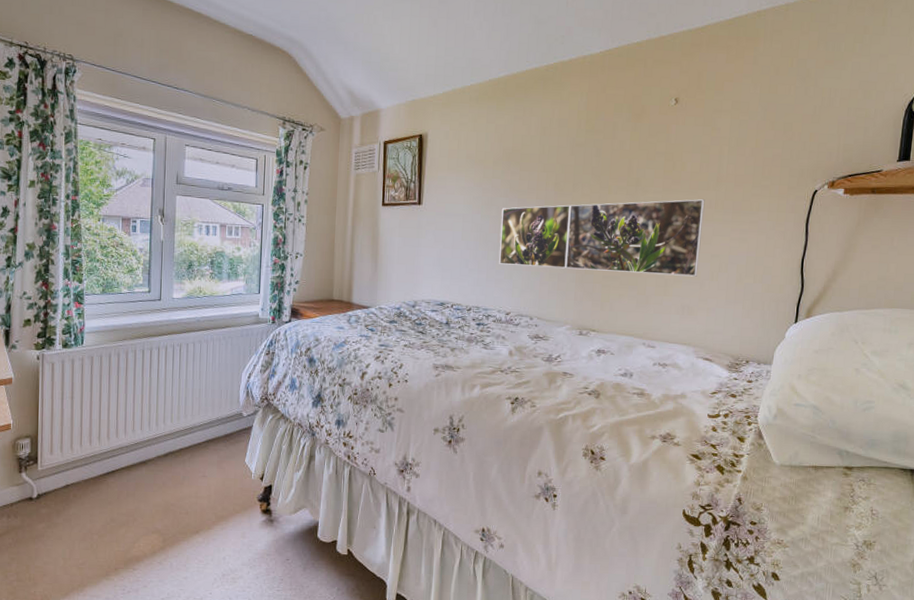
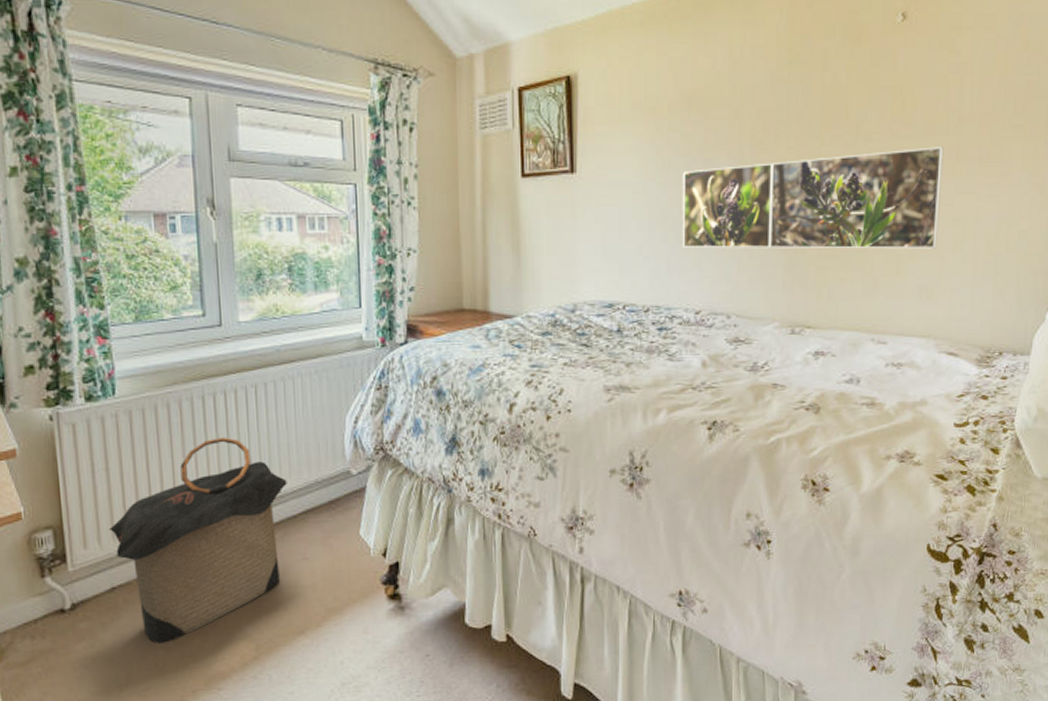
laundry hamper: none [68,381,196,530] -> present [108,437,287,644]

